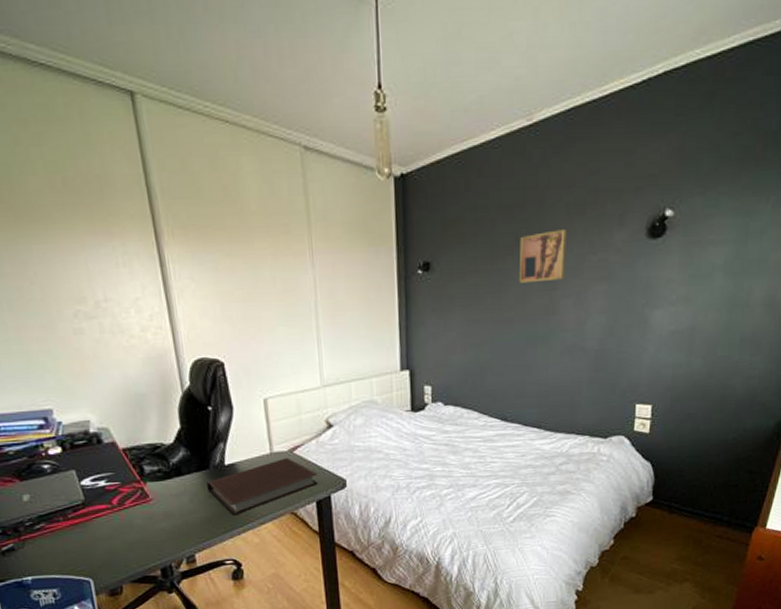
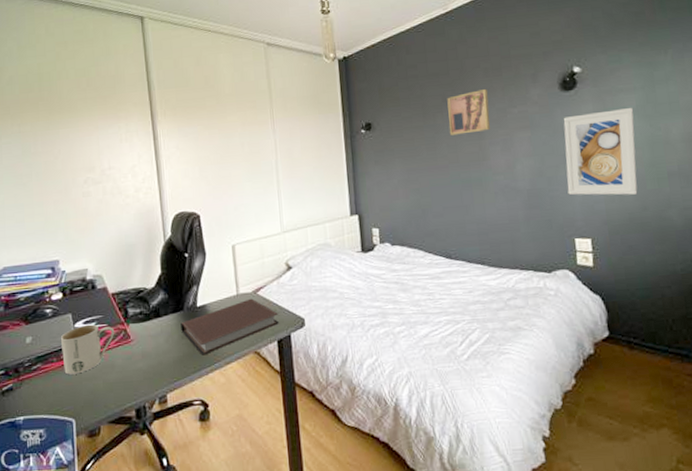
mug: none [64,482,131,535] -> present [60,324,115,375]
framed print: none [636,264,721,361] -> present [563,108,638,195]

